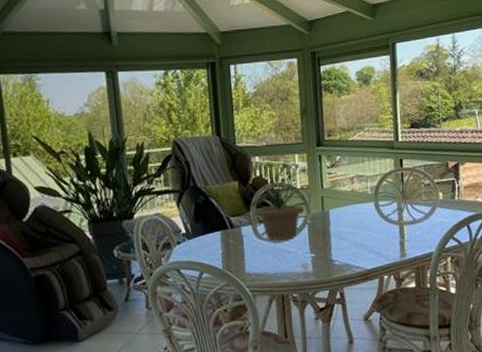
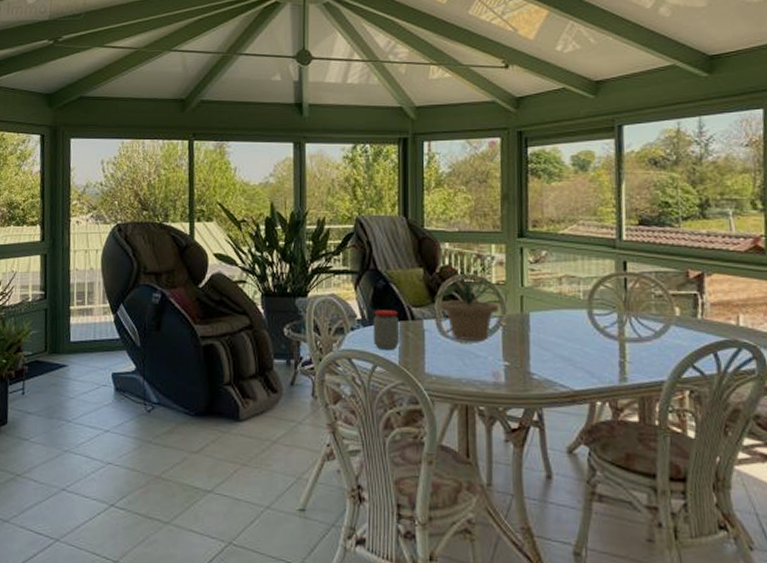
jar: none [196,221,222,258] -> present [373,310,400,350]

